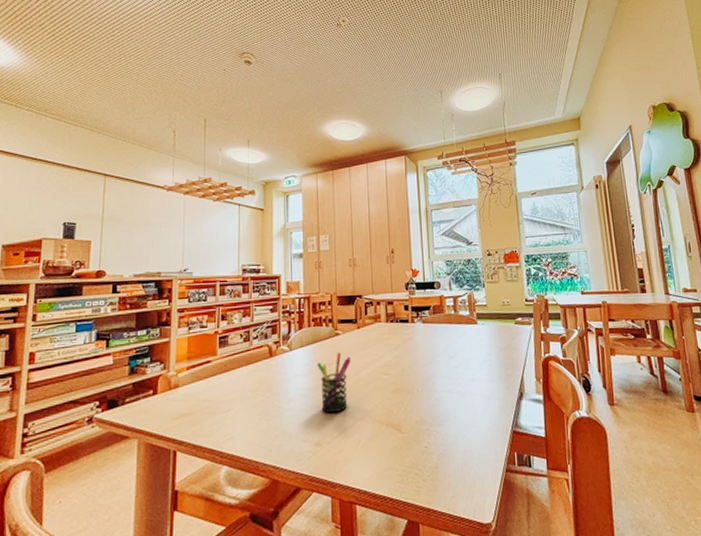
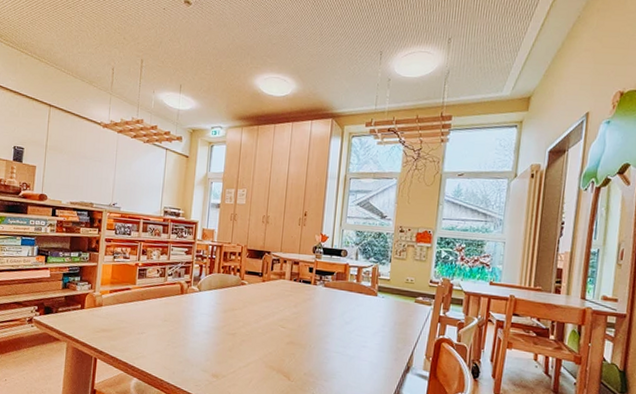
pen holder: present [317,352,352,413] -> none [221,300,253,353]

